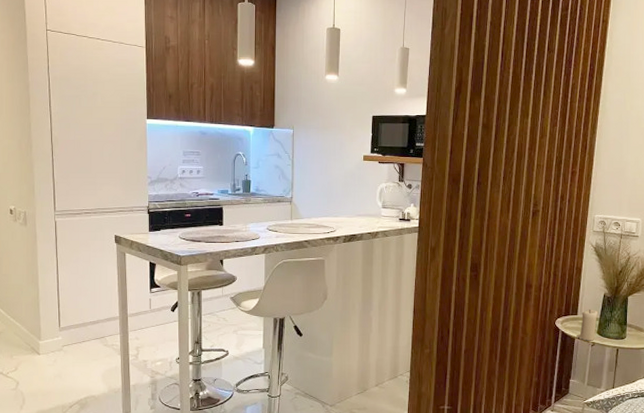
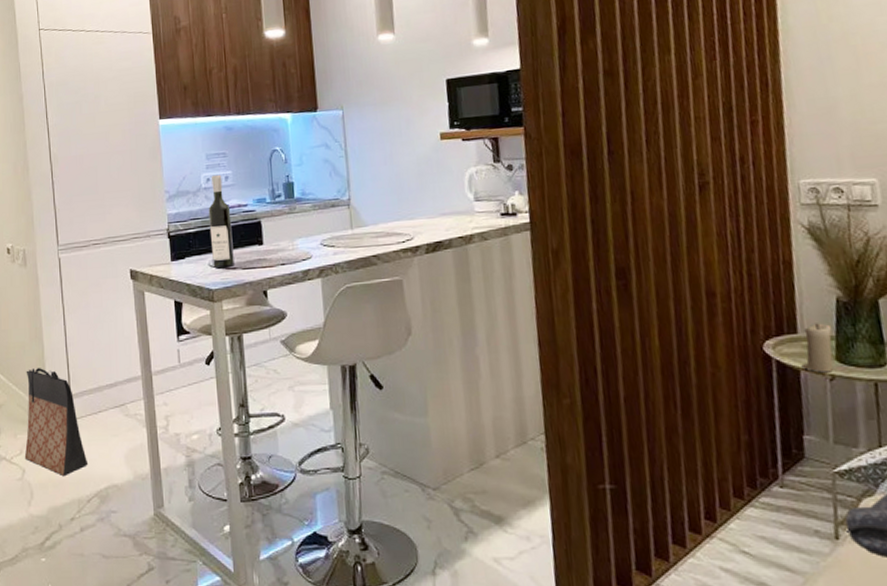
bag: none [18,306,72,388] -> present [24,368,89,477]
bottle: none [182,168,200,241] -> present [208,174,234,269]

